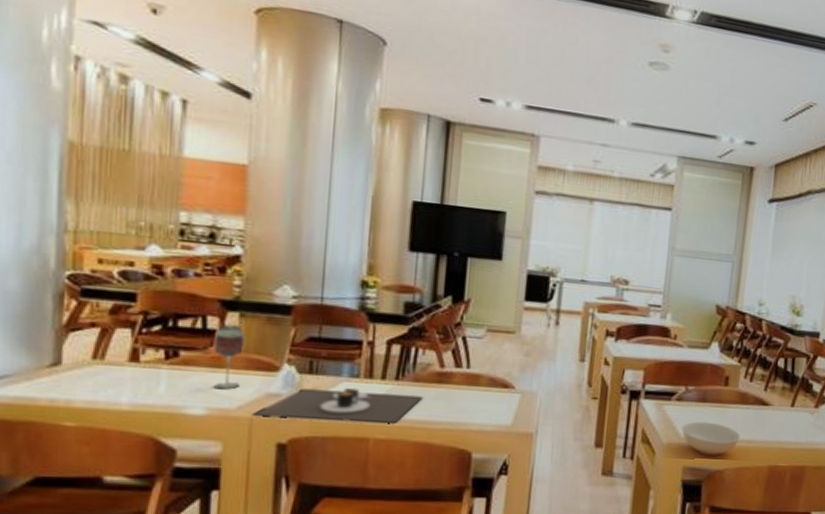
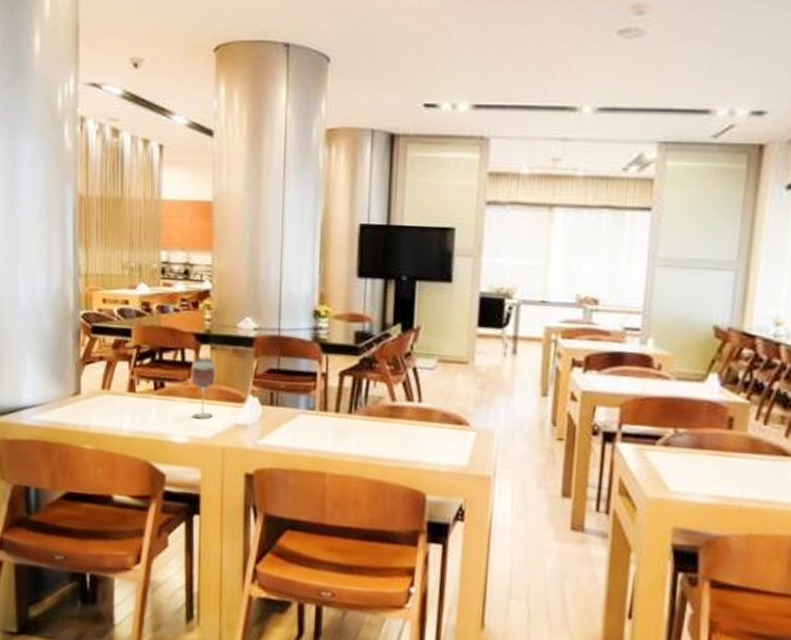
place setting: present [252,387,423,425] -> none [224,420,375,460]
bowl: present [681,421,741,457] -> none [670,472,752,518]

